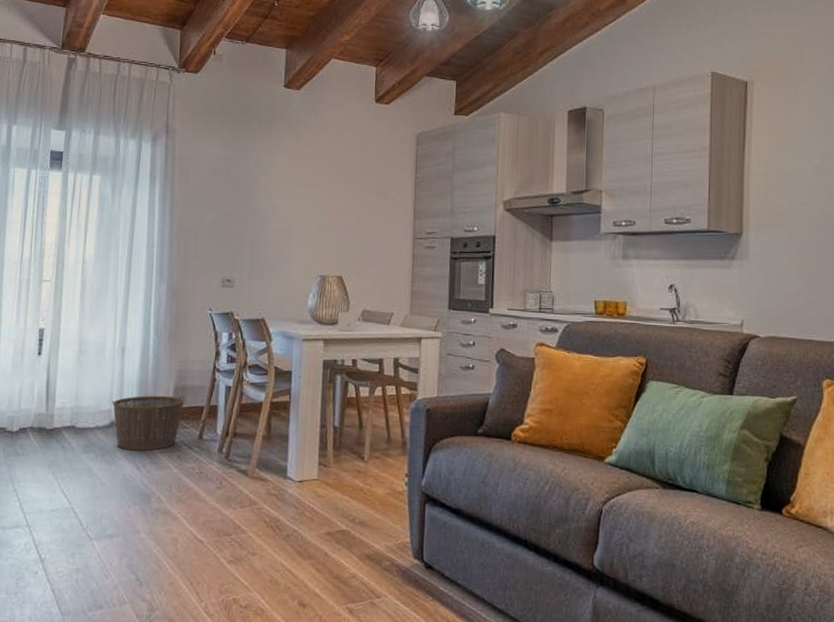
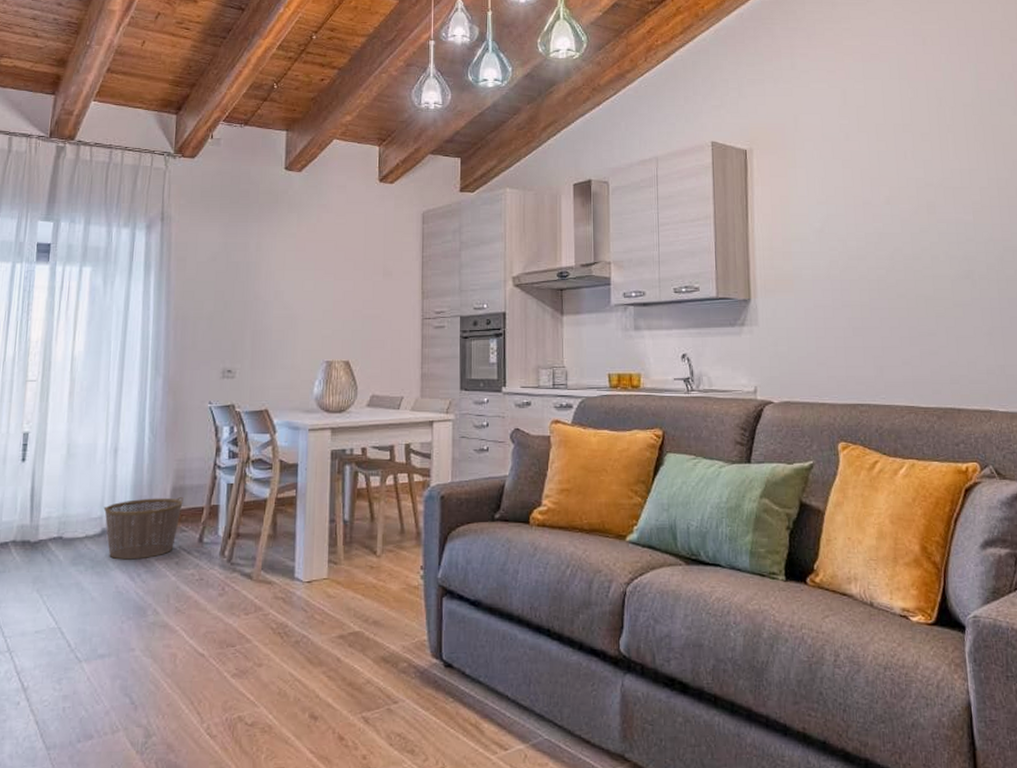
mug: present [337,312,363,332] -> none [345,398,372,419]

